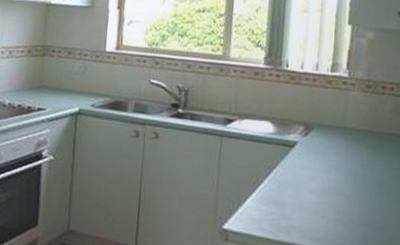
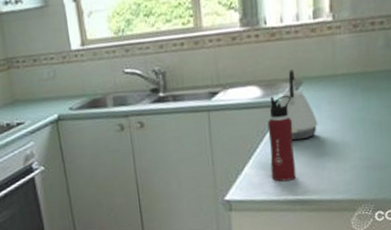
water bottle: none [271,135,301,223] -> present [267,95,297,182]
kettle: none [289,113,323,184] -> present [279,69,318,141]

